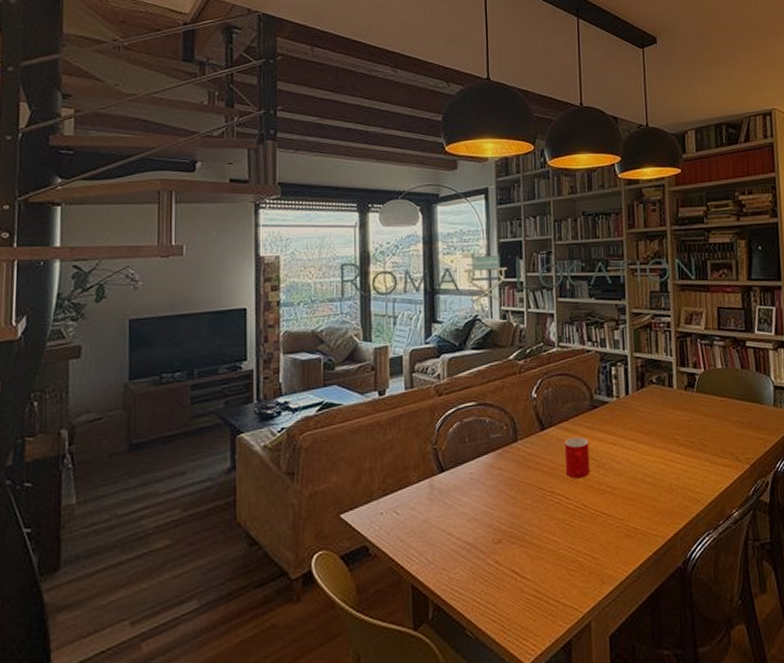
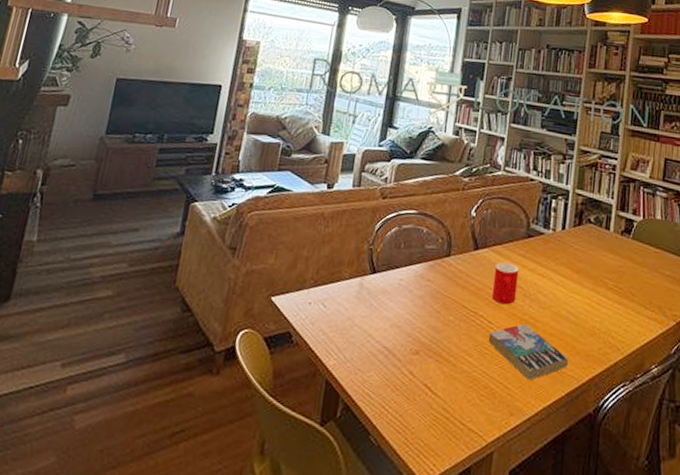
book: none [568,493,652,547] -> present [488,323,569,381]

